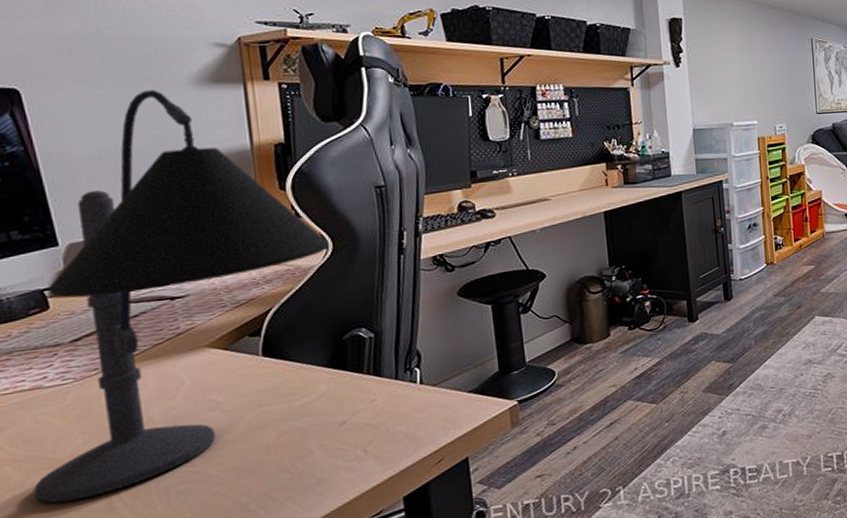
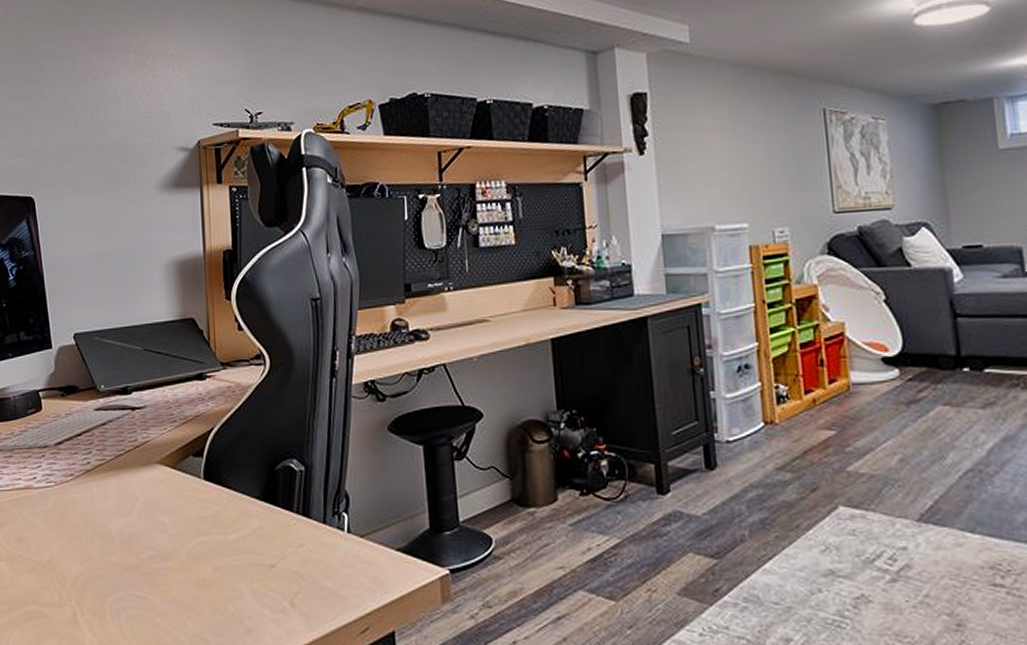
desk lamp: present [33,90,330,503] -> none [20,196,267,608]

